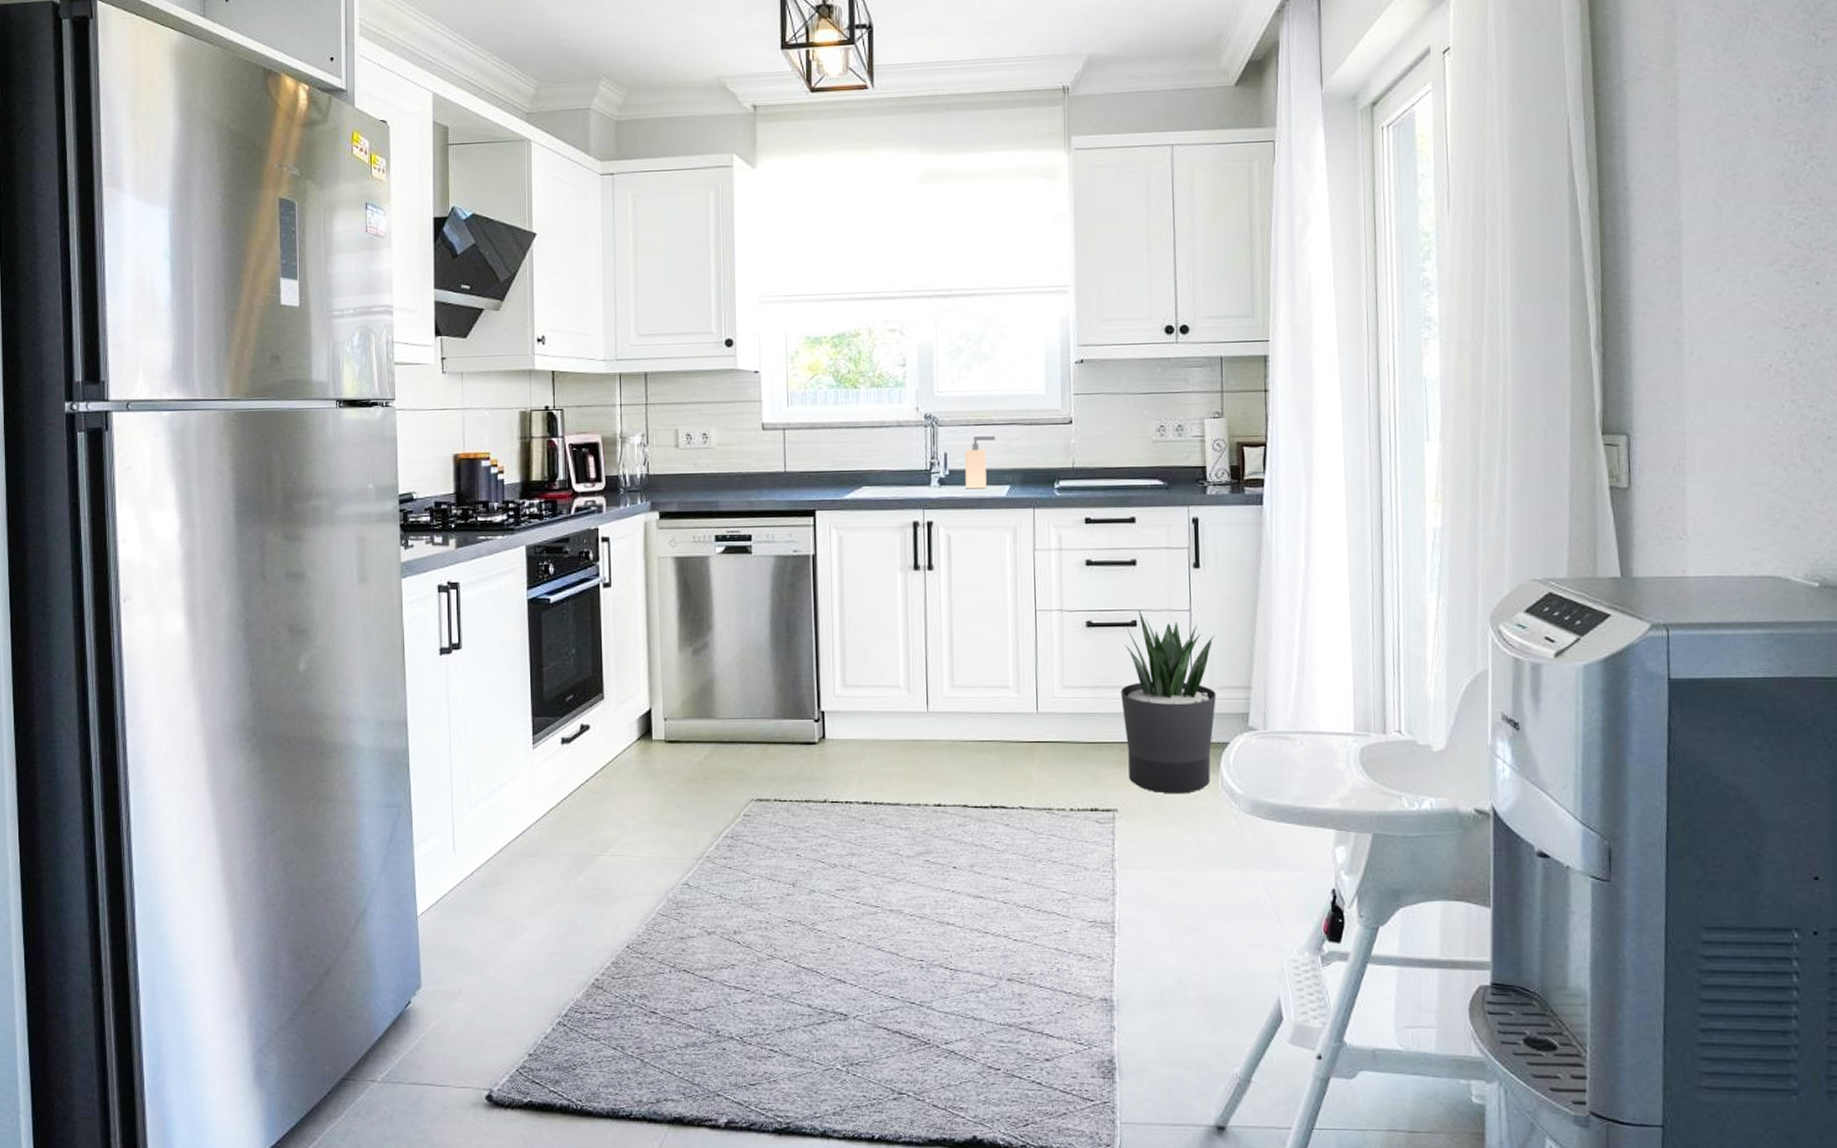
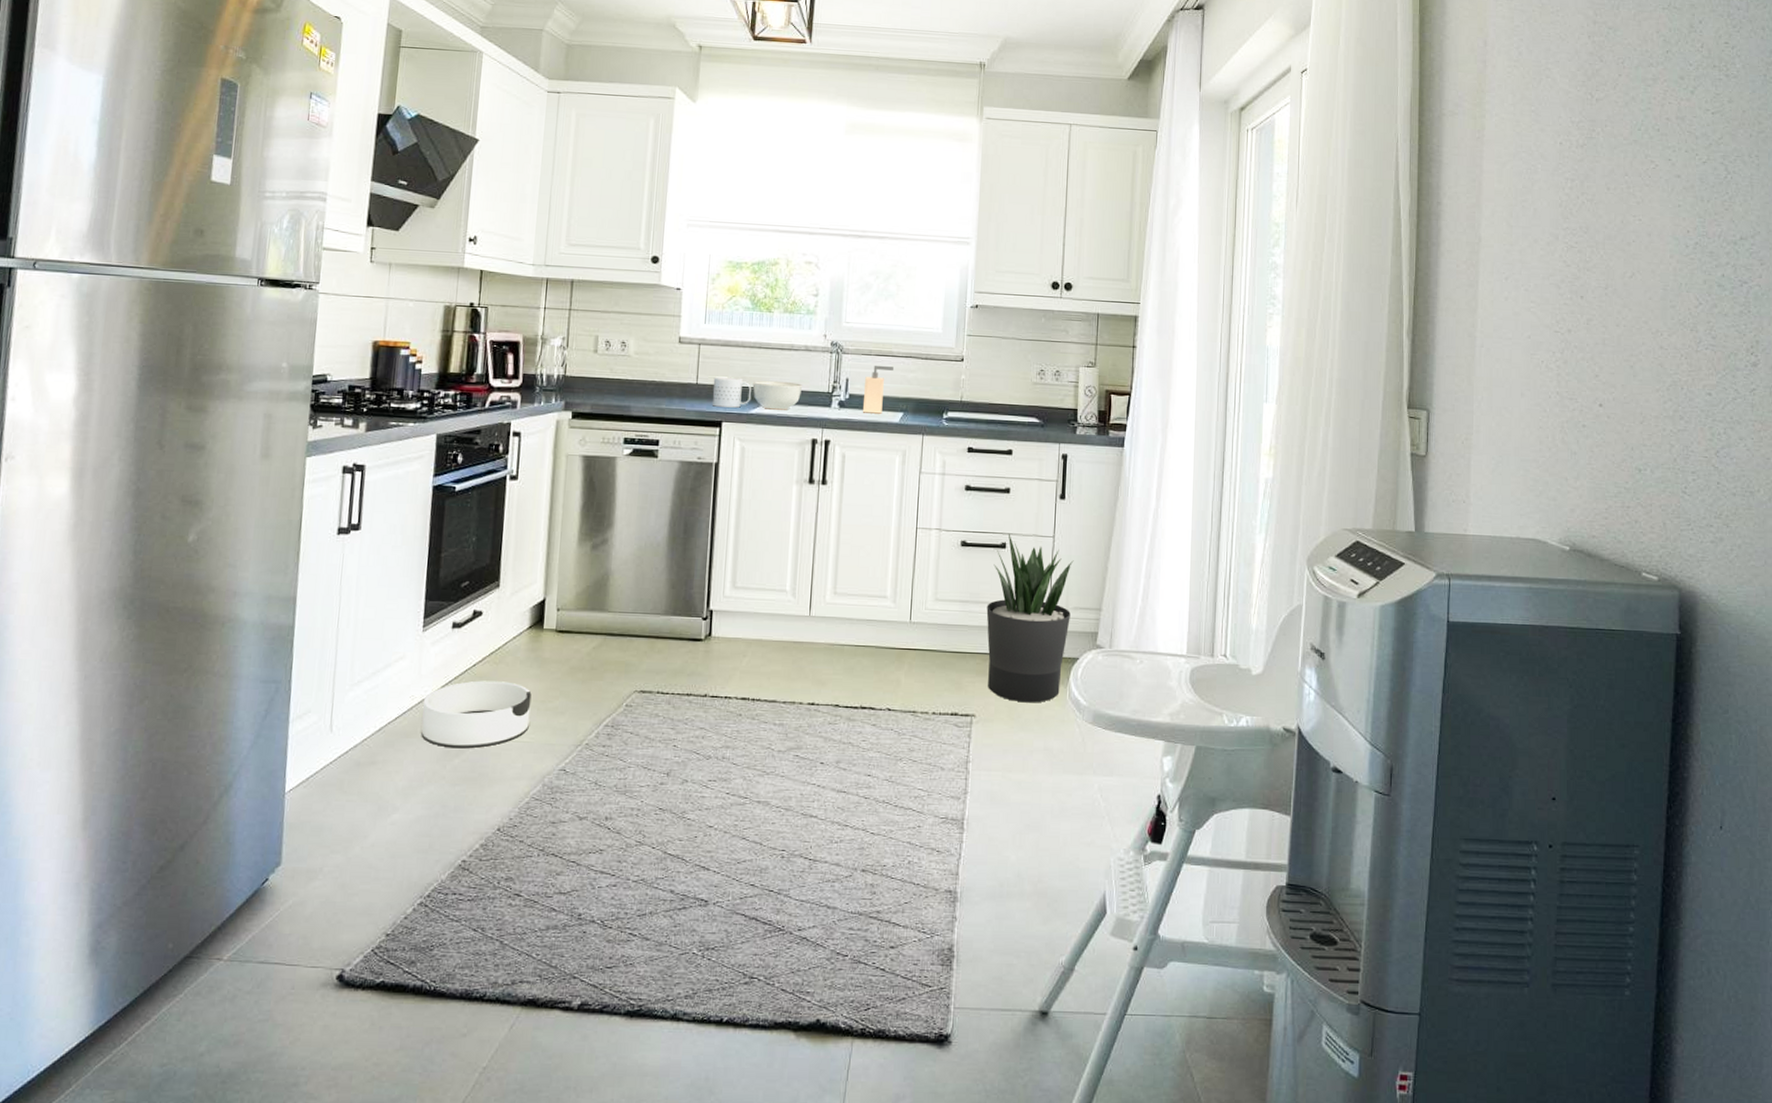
pet bowl: none [540,796,648,866] -> present [421,680,532,749]
mug: none [802,461,844,496] -> present [712,376,752,409]
bowl: none [844,462,898,493] -> present [752,381,803,410]

